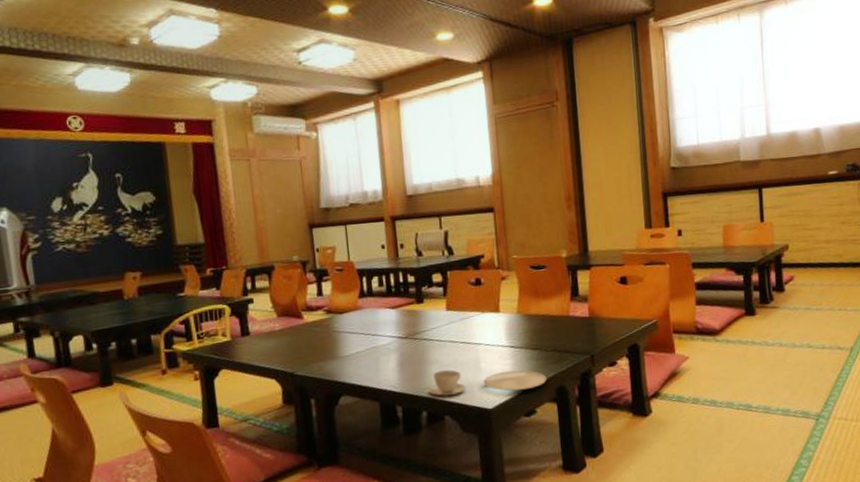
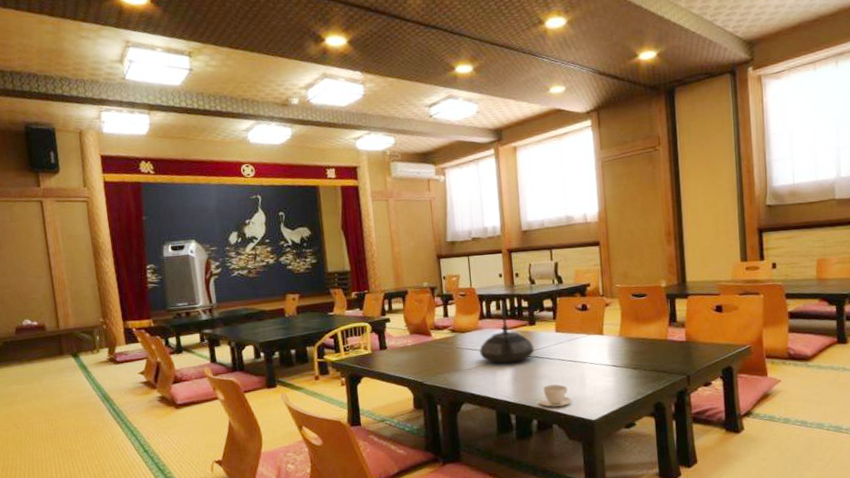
teapot: none [360,277,423,348] -> present [480,302,535,364]
plate: present [483,370,547,392] -> none [587,387,646,405]

